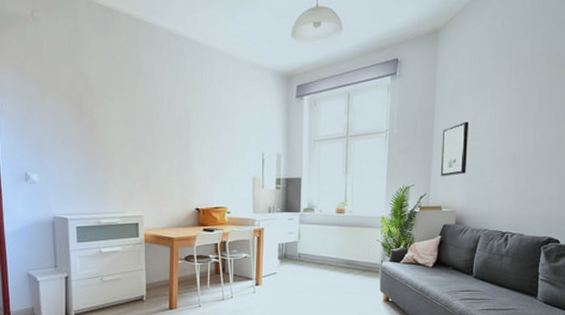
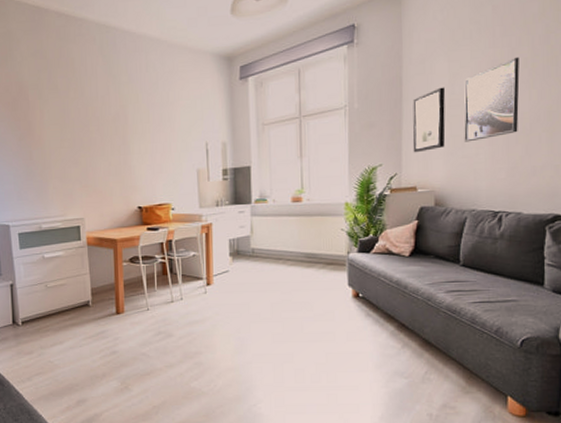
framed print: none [482,101,528,171] -> present [464,56,520,142]

